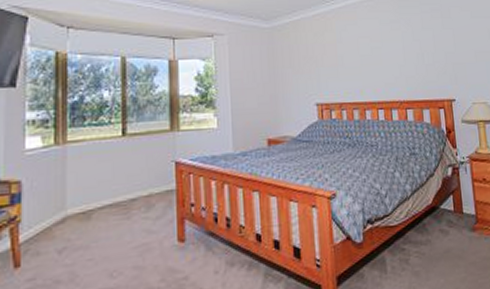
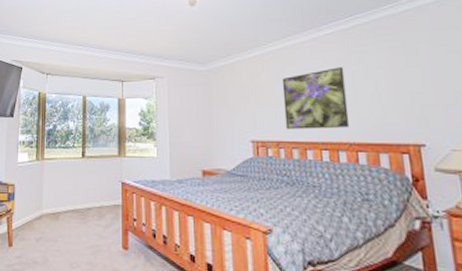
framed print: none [343,28,401,90] -> present [282,67,350,130]

